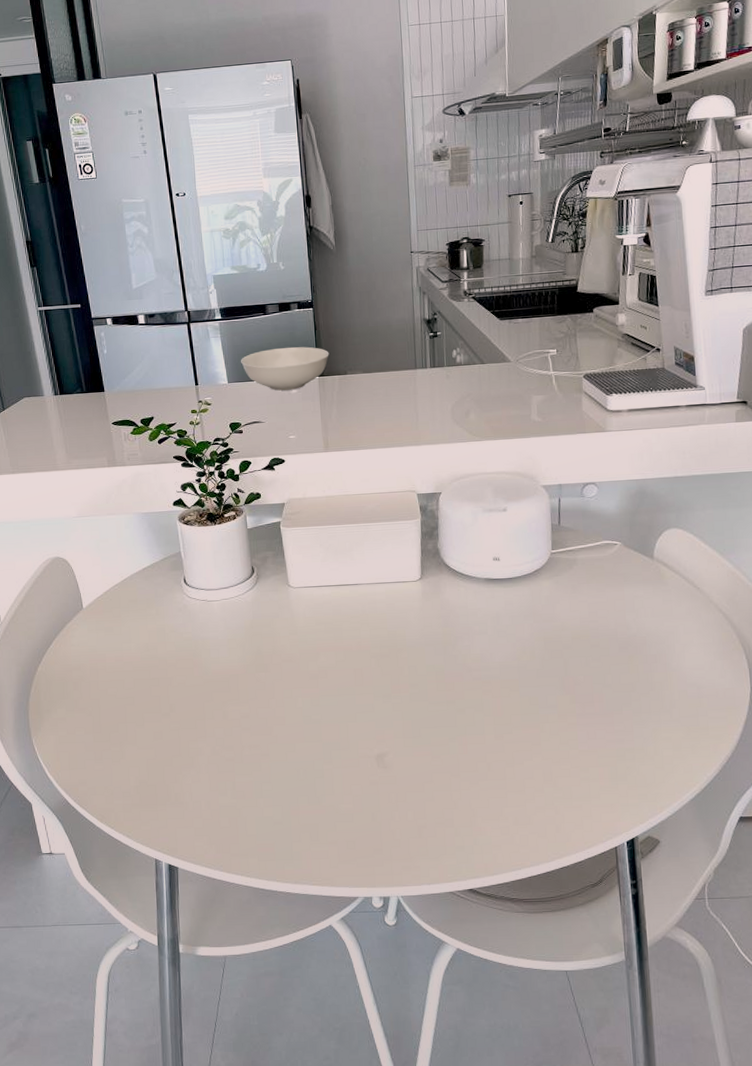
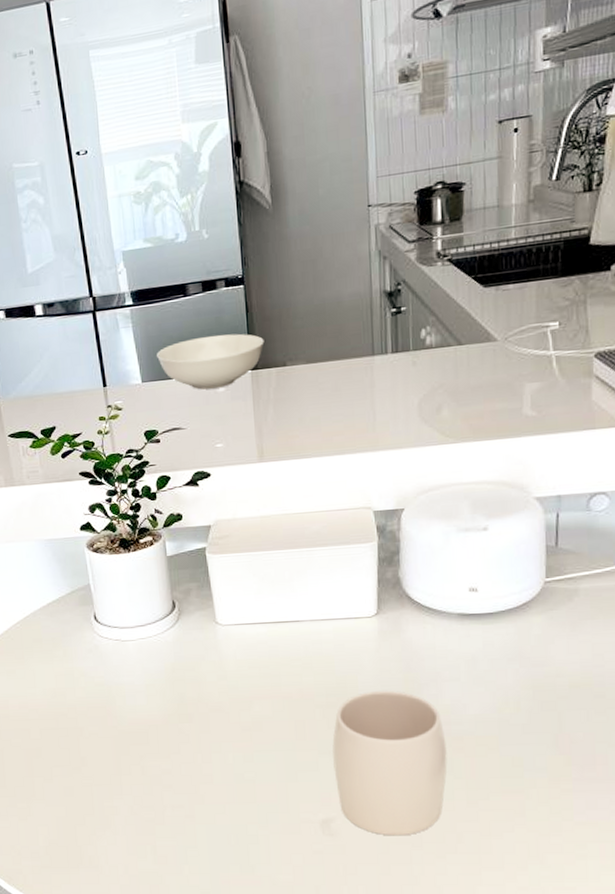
mug: none [385,642,479,767] -> present [332,690,447,836]

